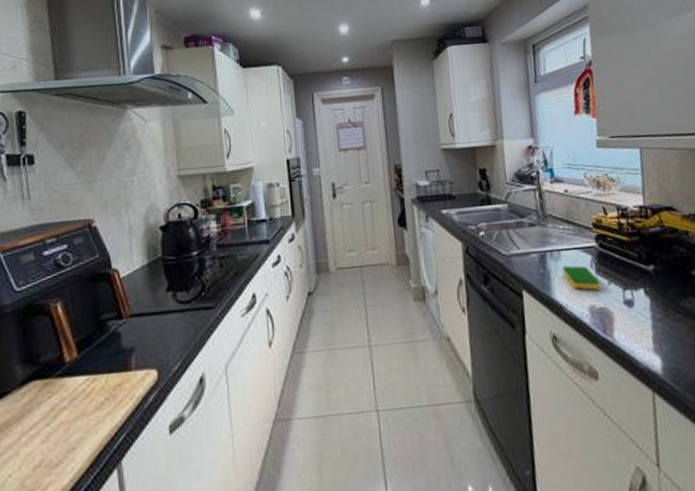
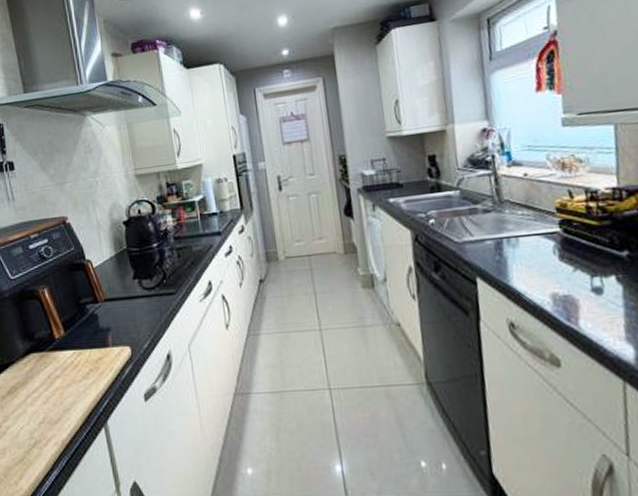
dish sponge: present [562,265,601,290] -> none [520,252,565,277]

